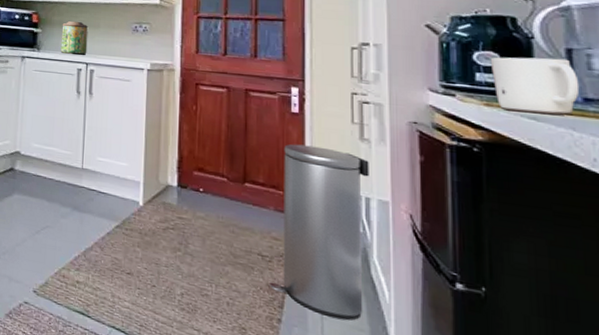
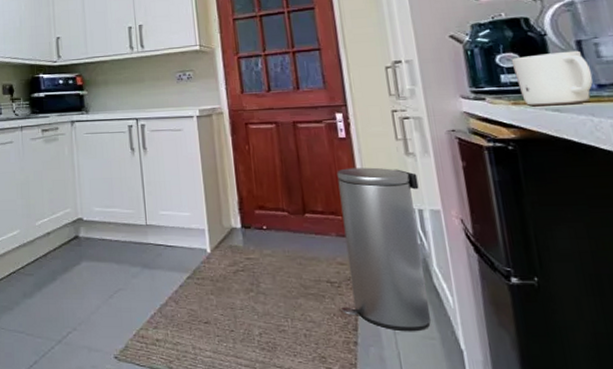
canister: present [60,21,88,56] -> none [107,78,135,113]

